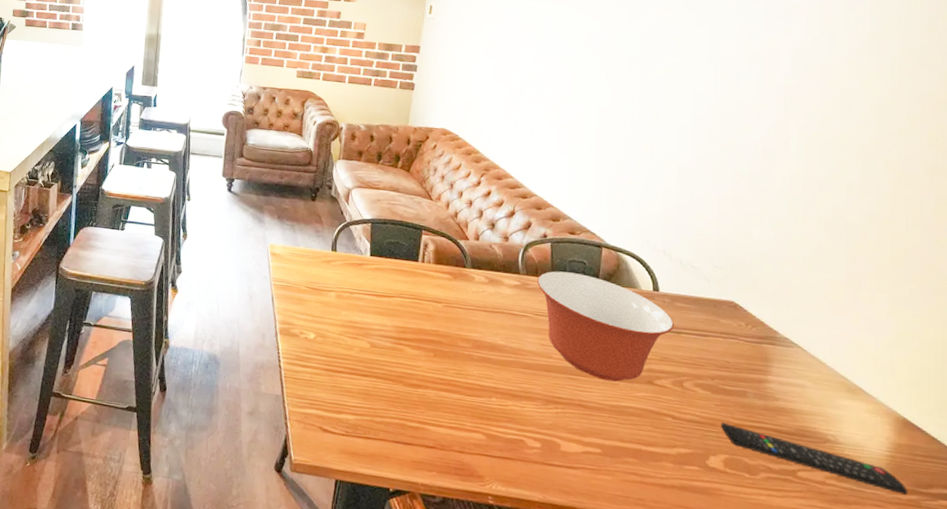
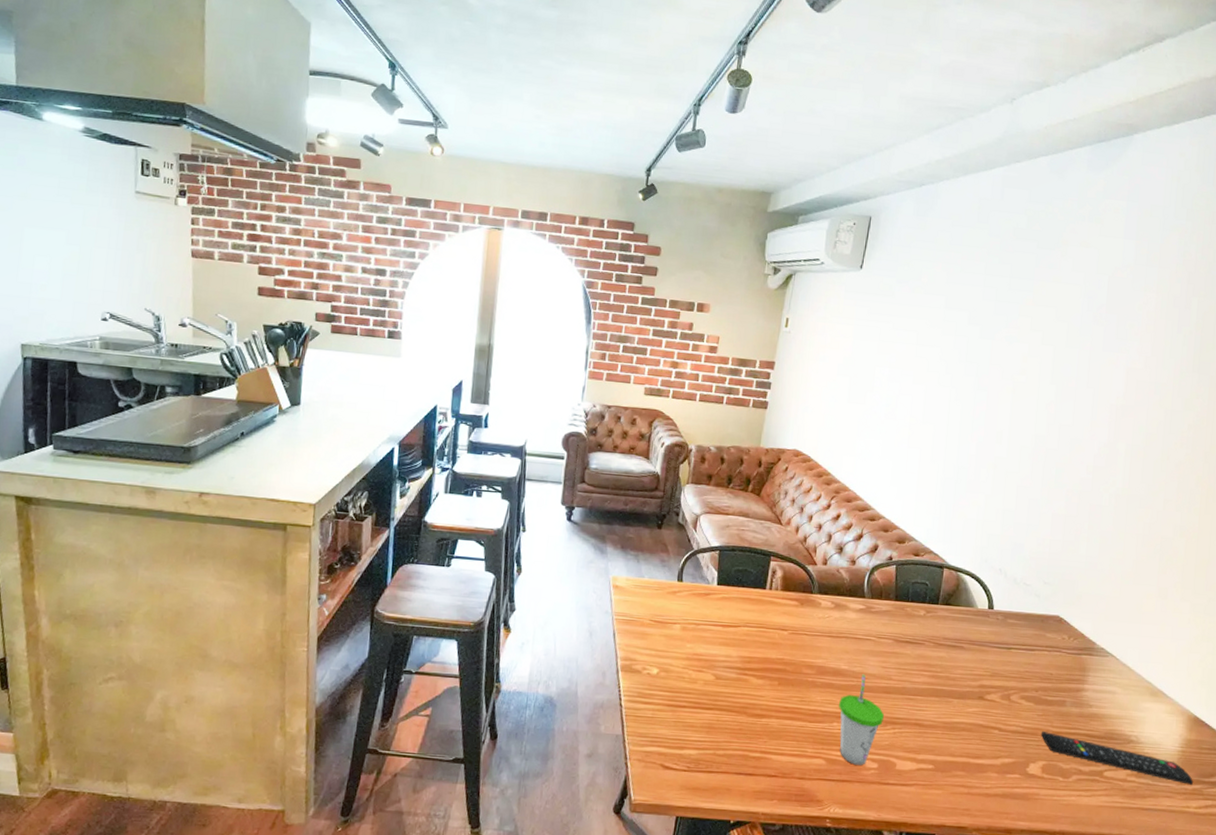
cup: none [497,350,545,444] -> present [839,674,884,765]
mixing bowl: present [537,271,674,382] -> none [881,593,1005,699]

